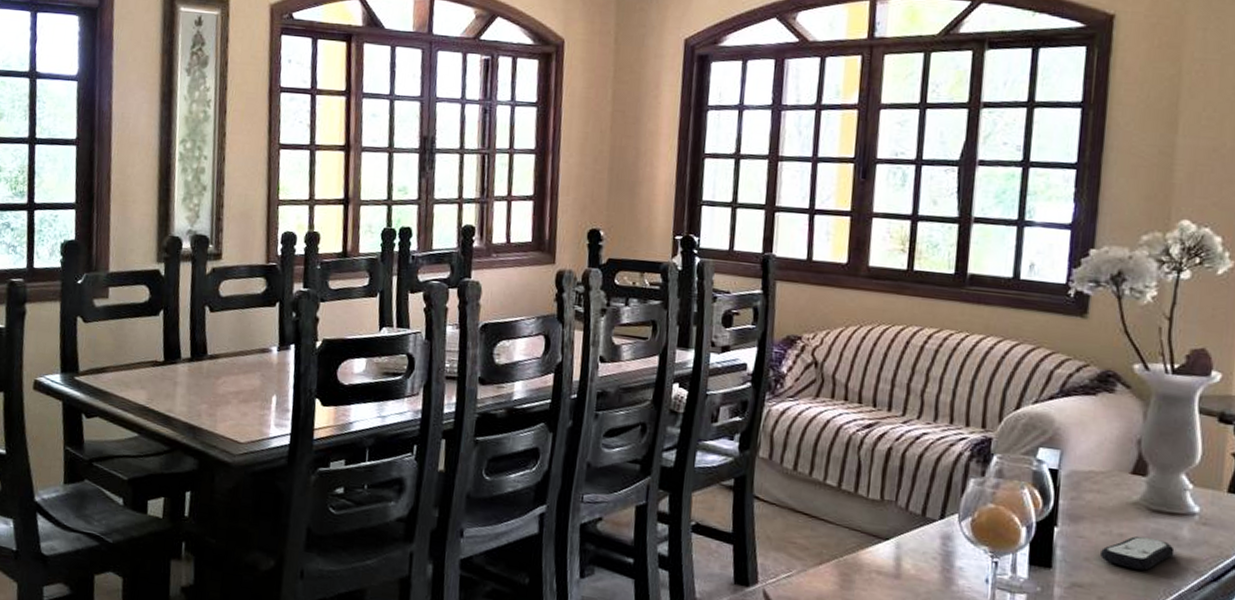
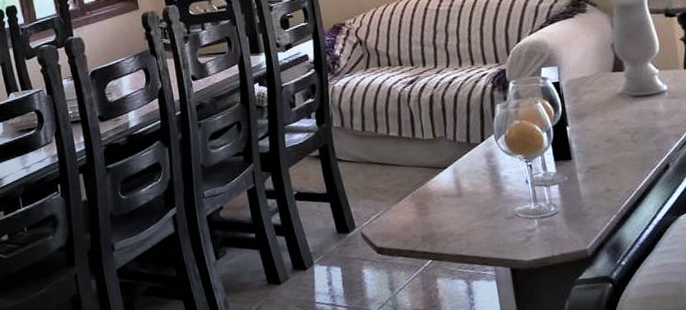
remote control: present [1100,536,1175,571] -> none [604,117,657,145]

